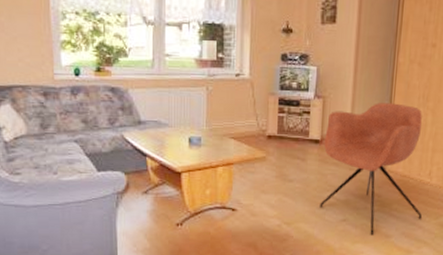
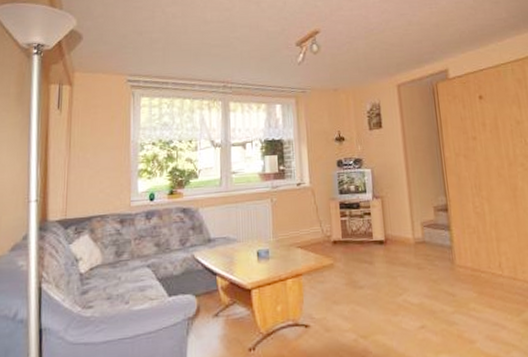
armchair: present [320,103,422,235] -> none [388,196,503,343]

